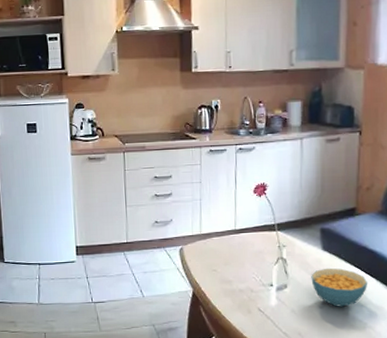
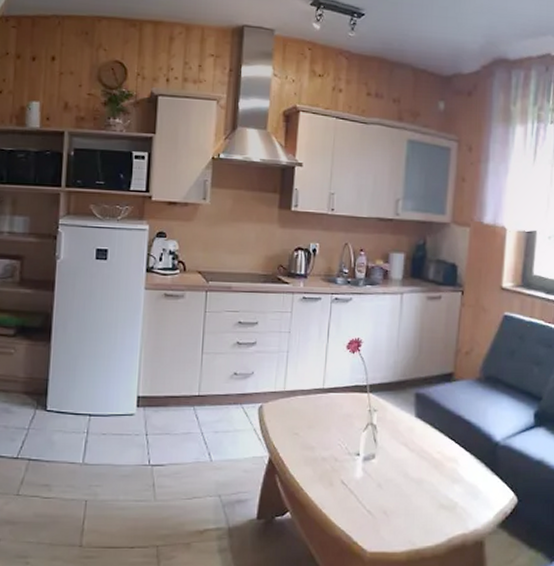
cereal bowl: present [311,268,368,307] -> none [401,437,462,483]

